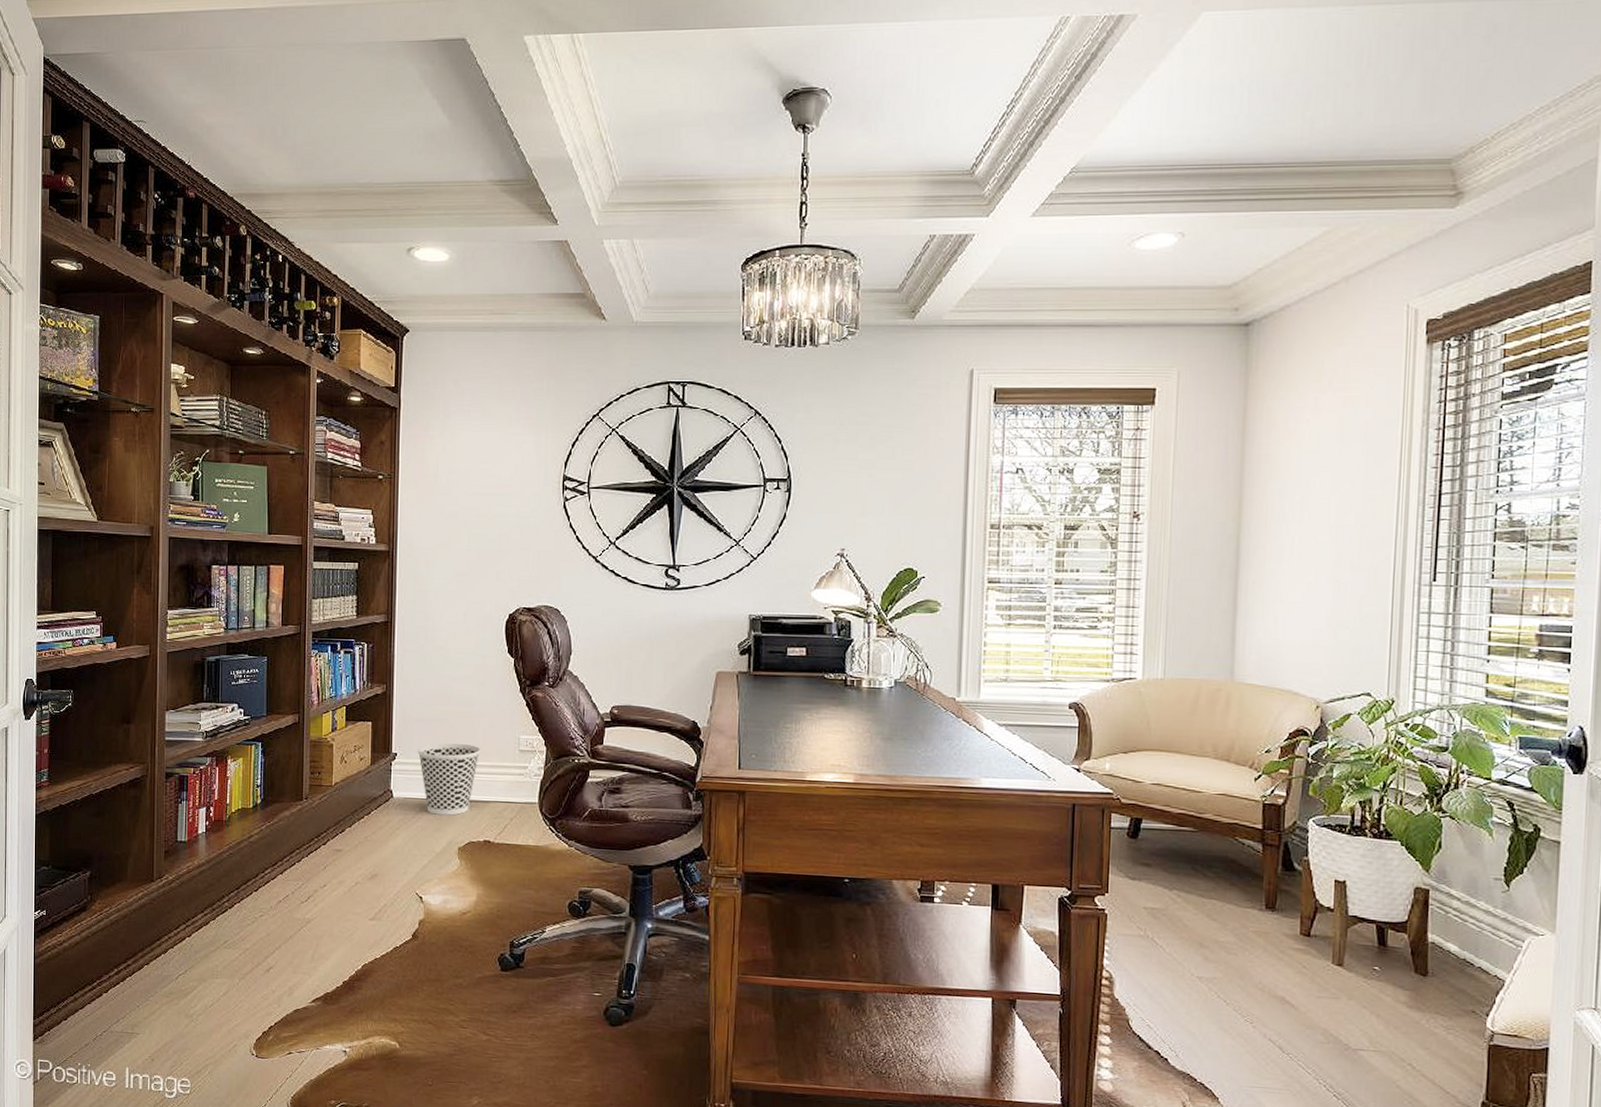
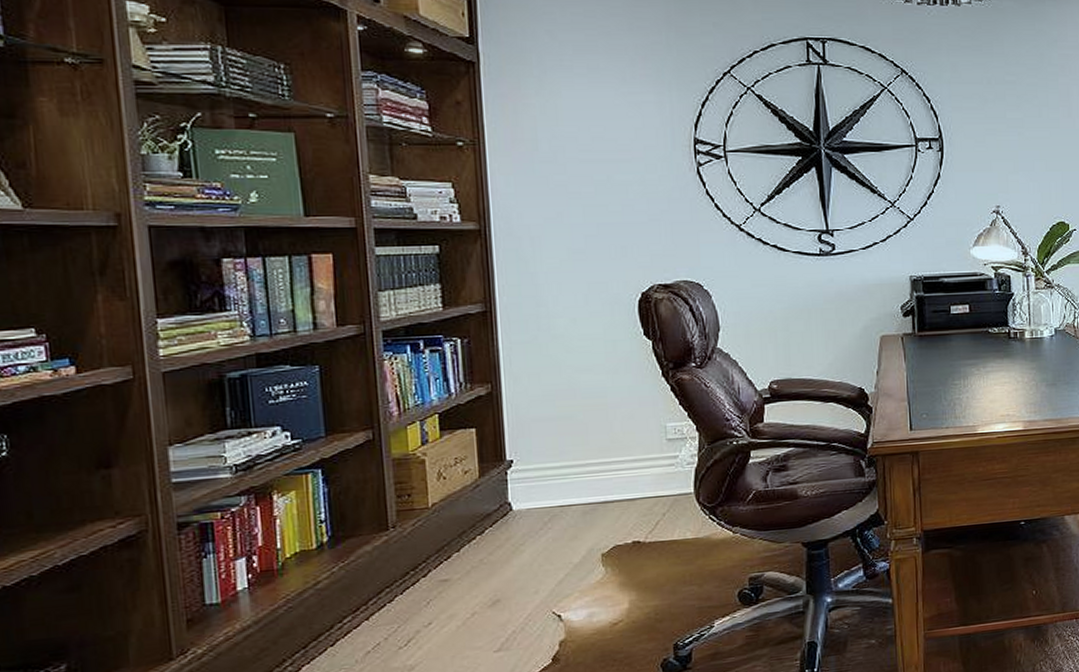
wastebasket: present [417,743,481,816] -> none [539,440,620,522]

